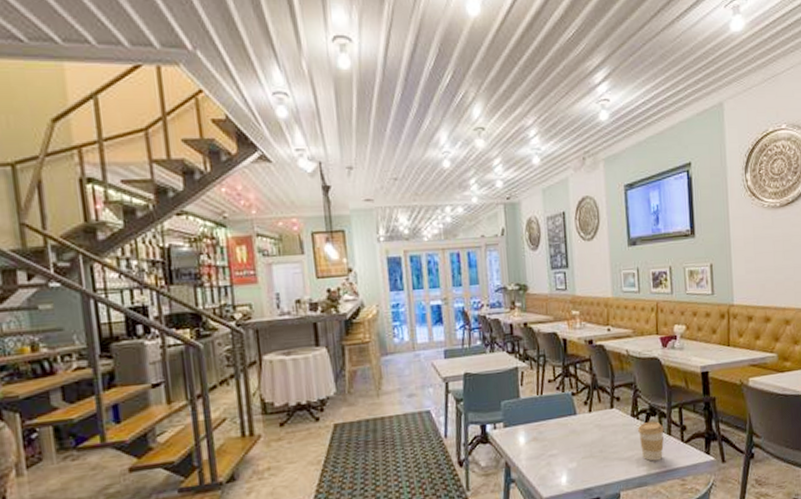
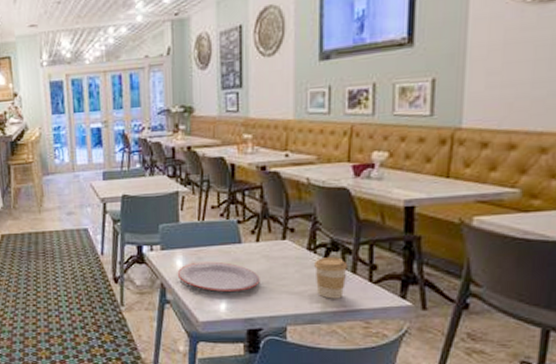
plate: none [520,434,595,465] -> present [177,261,260,292]

